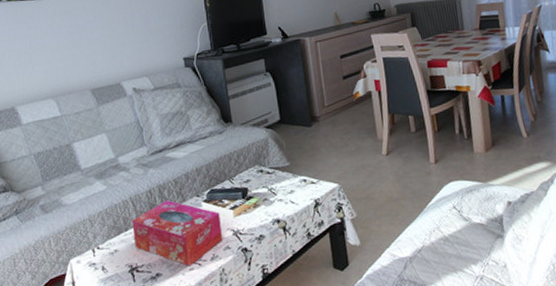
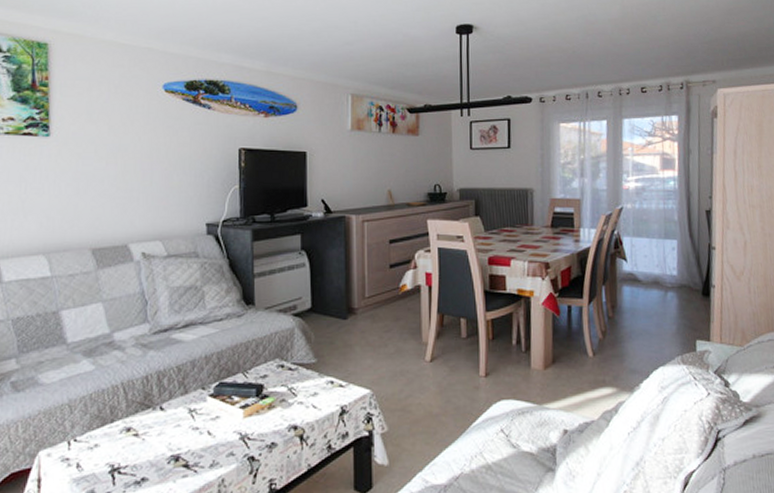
tissue box: present [132,200,224,267] -> none [119,390,228,473]

